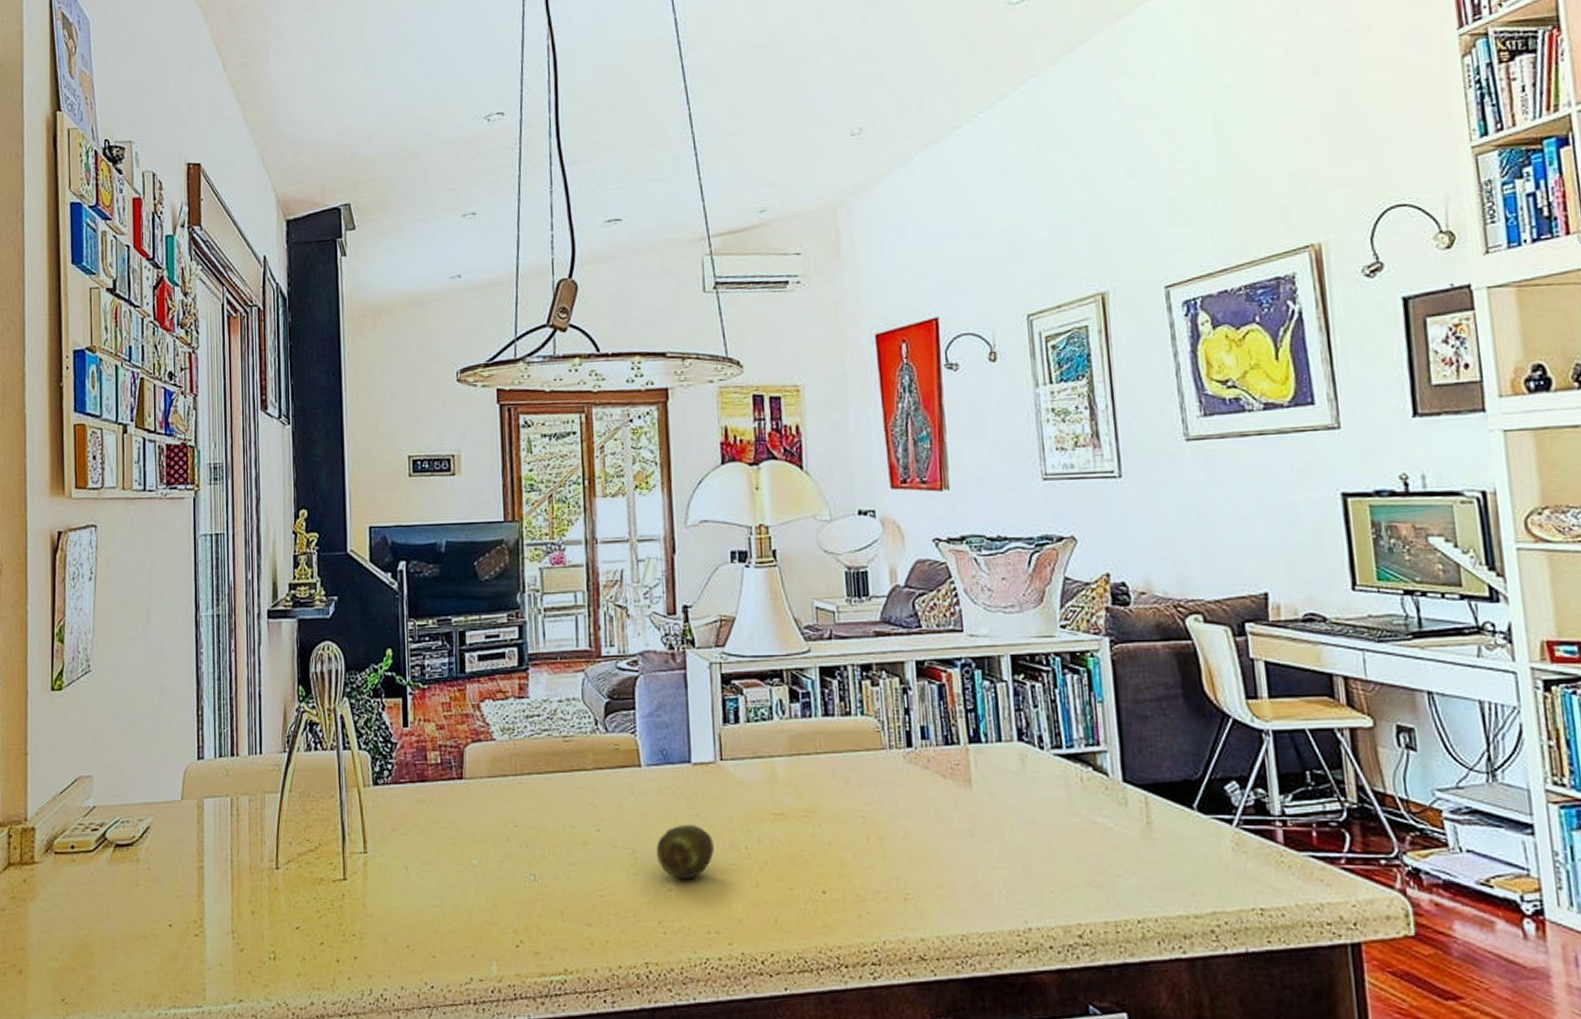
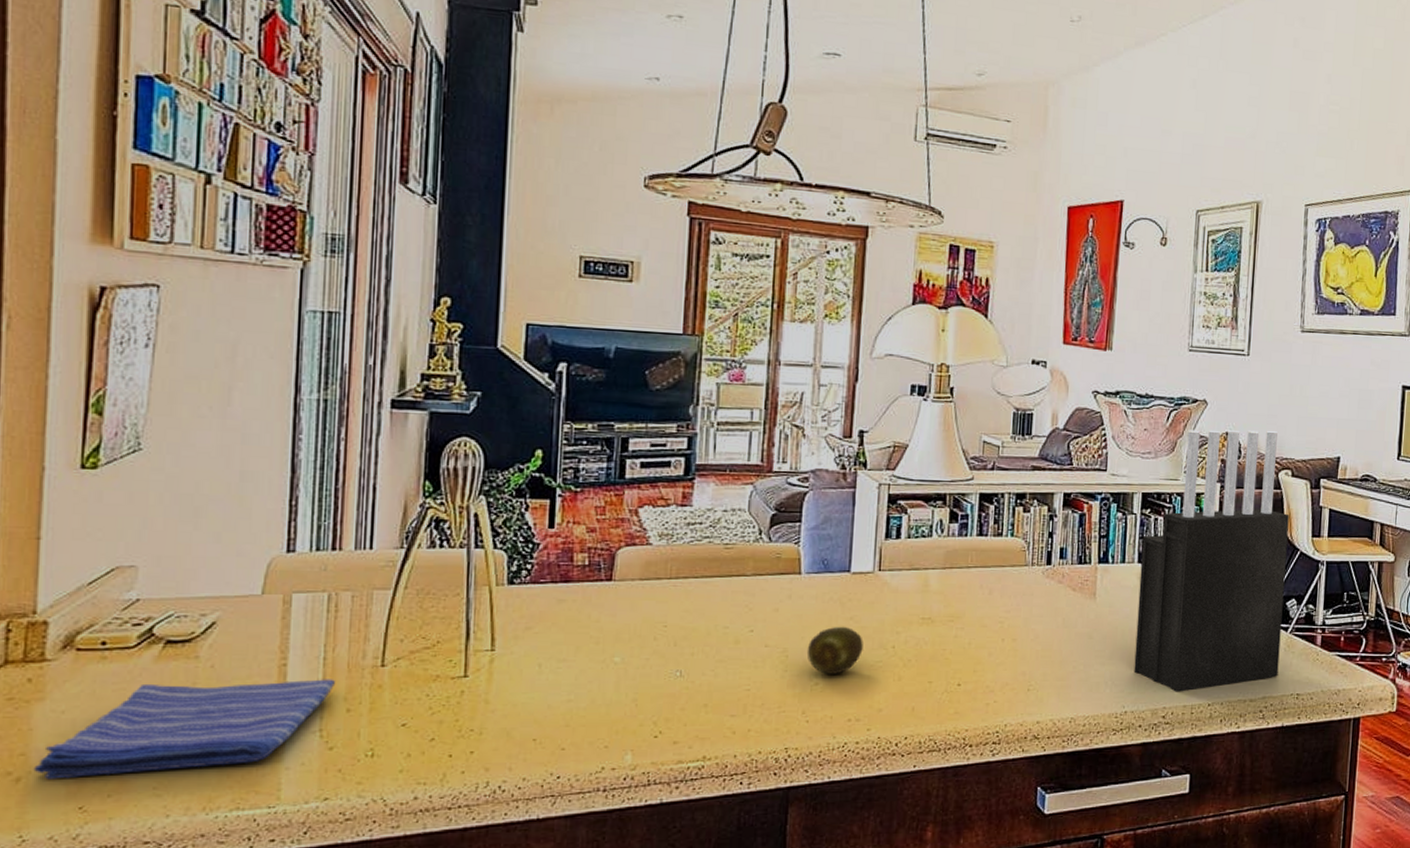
dish towel: none [30,881,242,972] -> present [33,679,336,779]
knife block: none [1019,566,1229,904] -> present [1134,429,1289,692]

